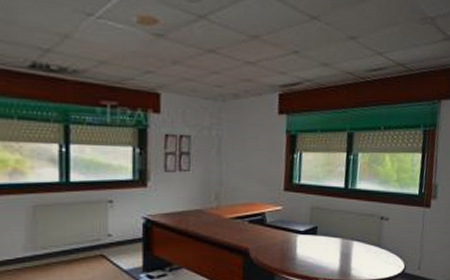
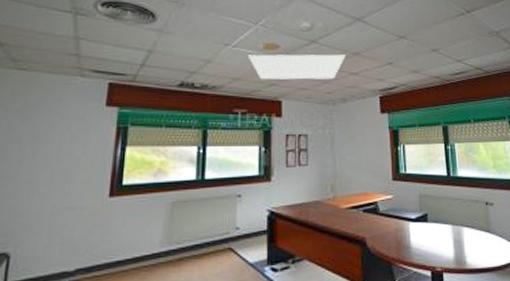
light panel: none [117,30,242,69] -> present [247,54,346,80]

